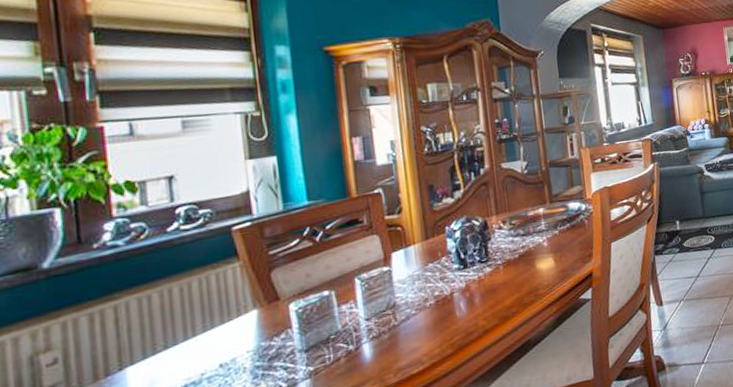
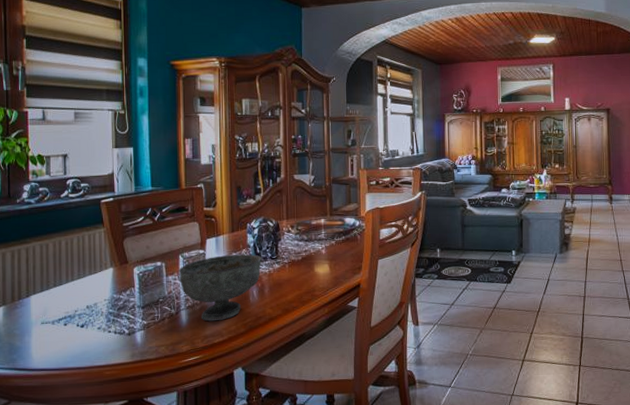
bowl: none [355,261,468,350] -> present [179,254,262,322]

